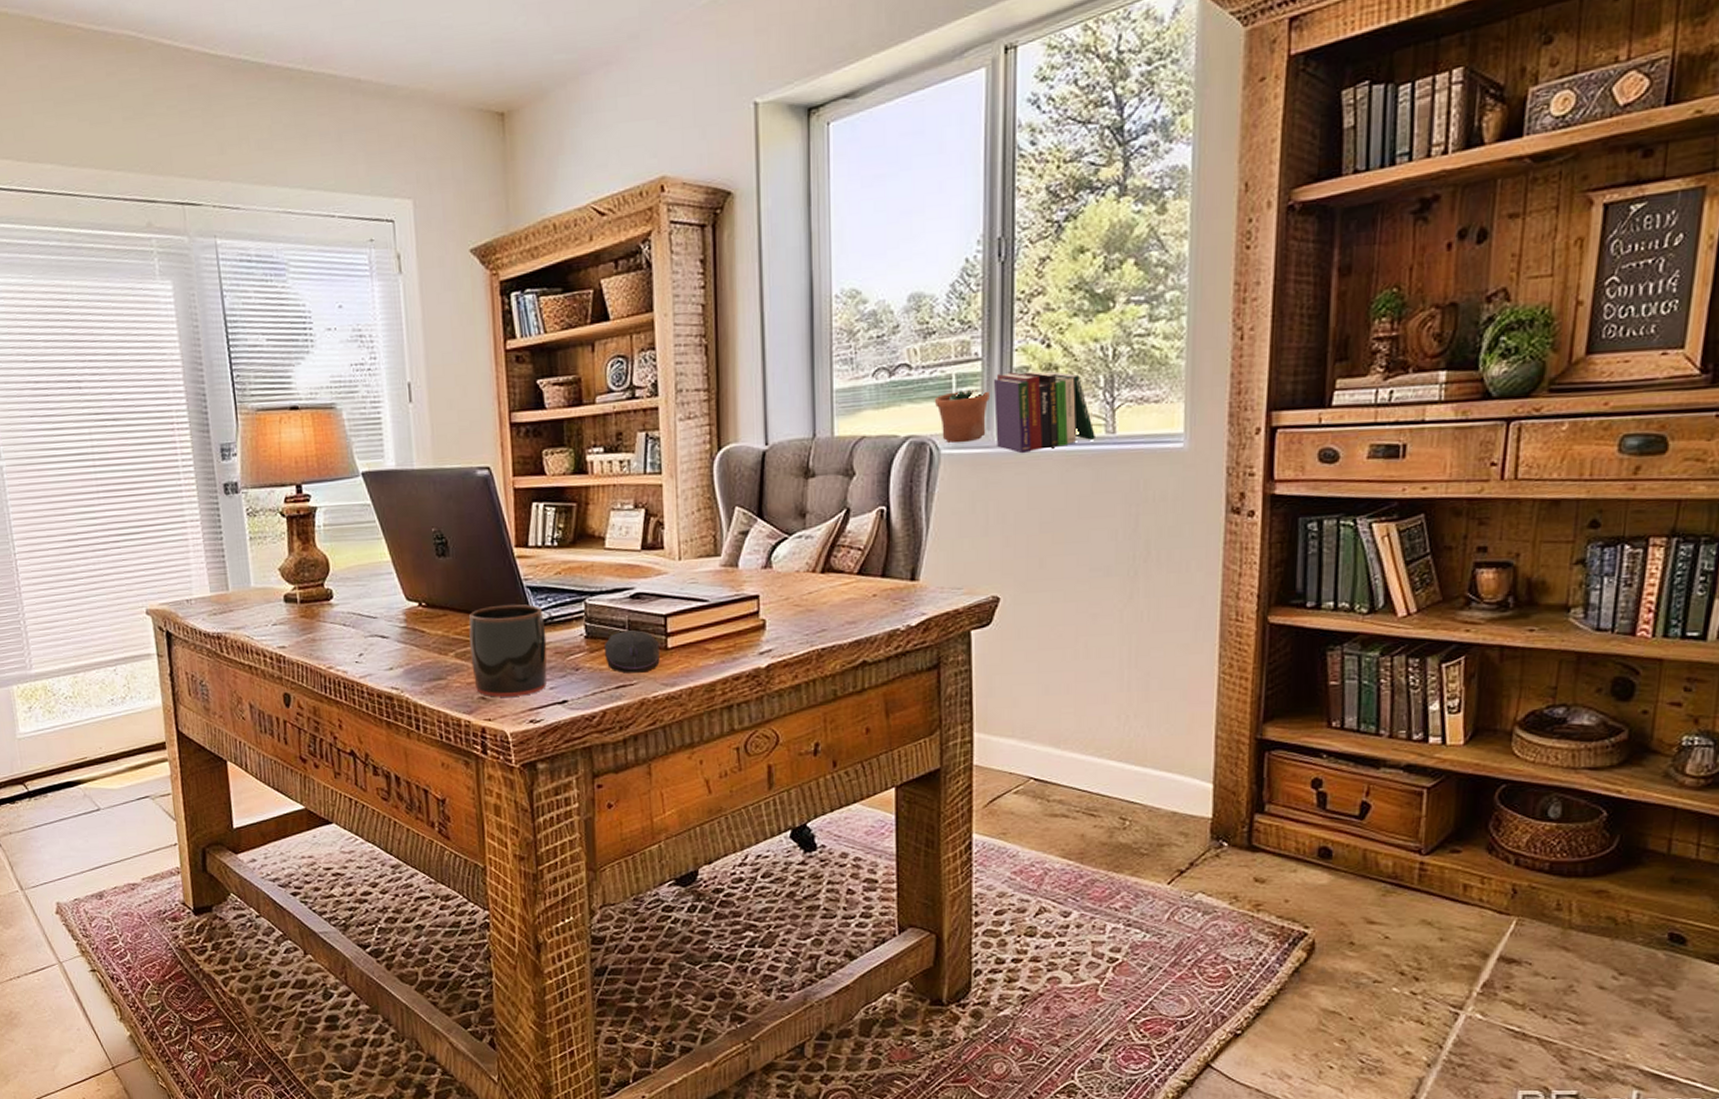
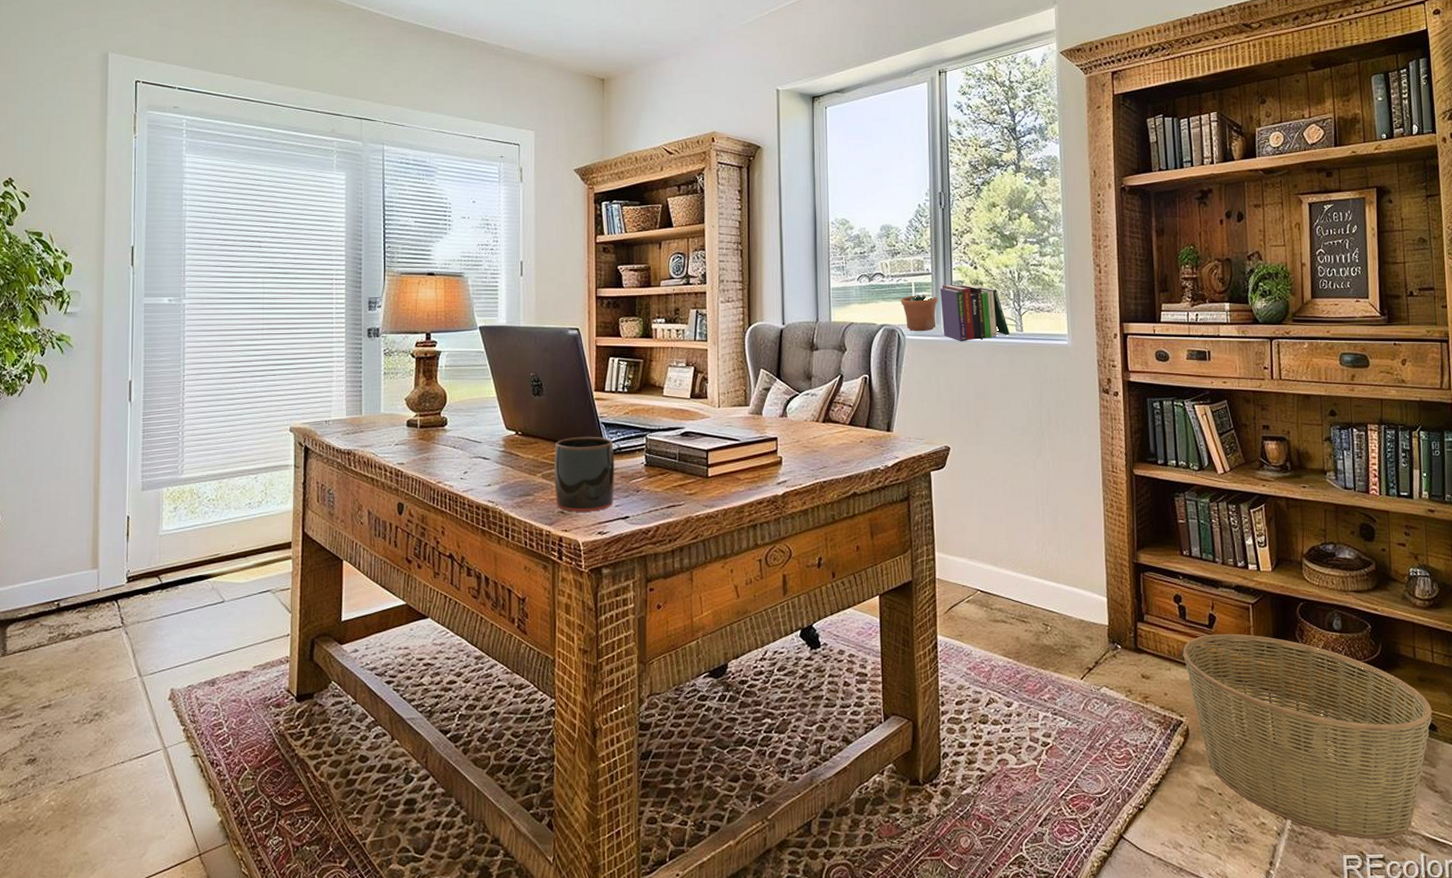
computer mouse: present [605,630,660,673] -> none [660,461,702,496]
basket: none [1317,825,1684,1073] -> present [1183,633,1432,840]

